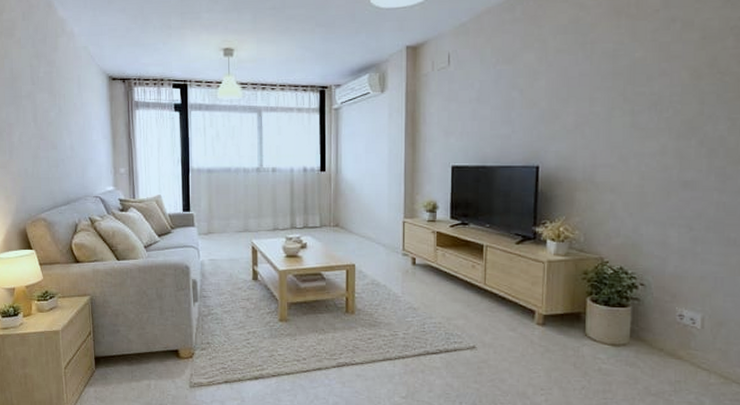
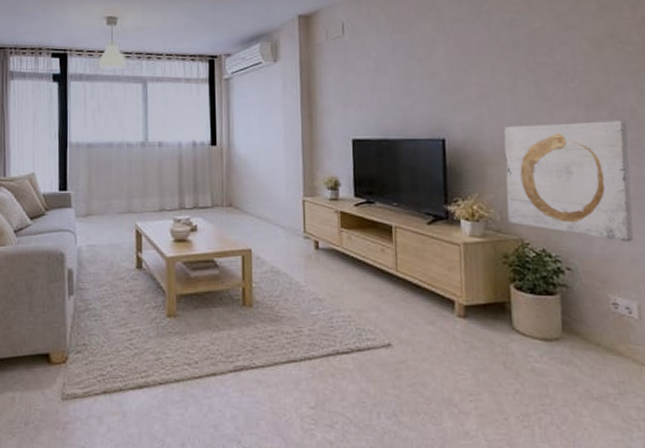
wall art: none [591,149,715,262] -> present [503,121,634,242]

